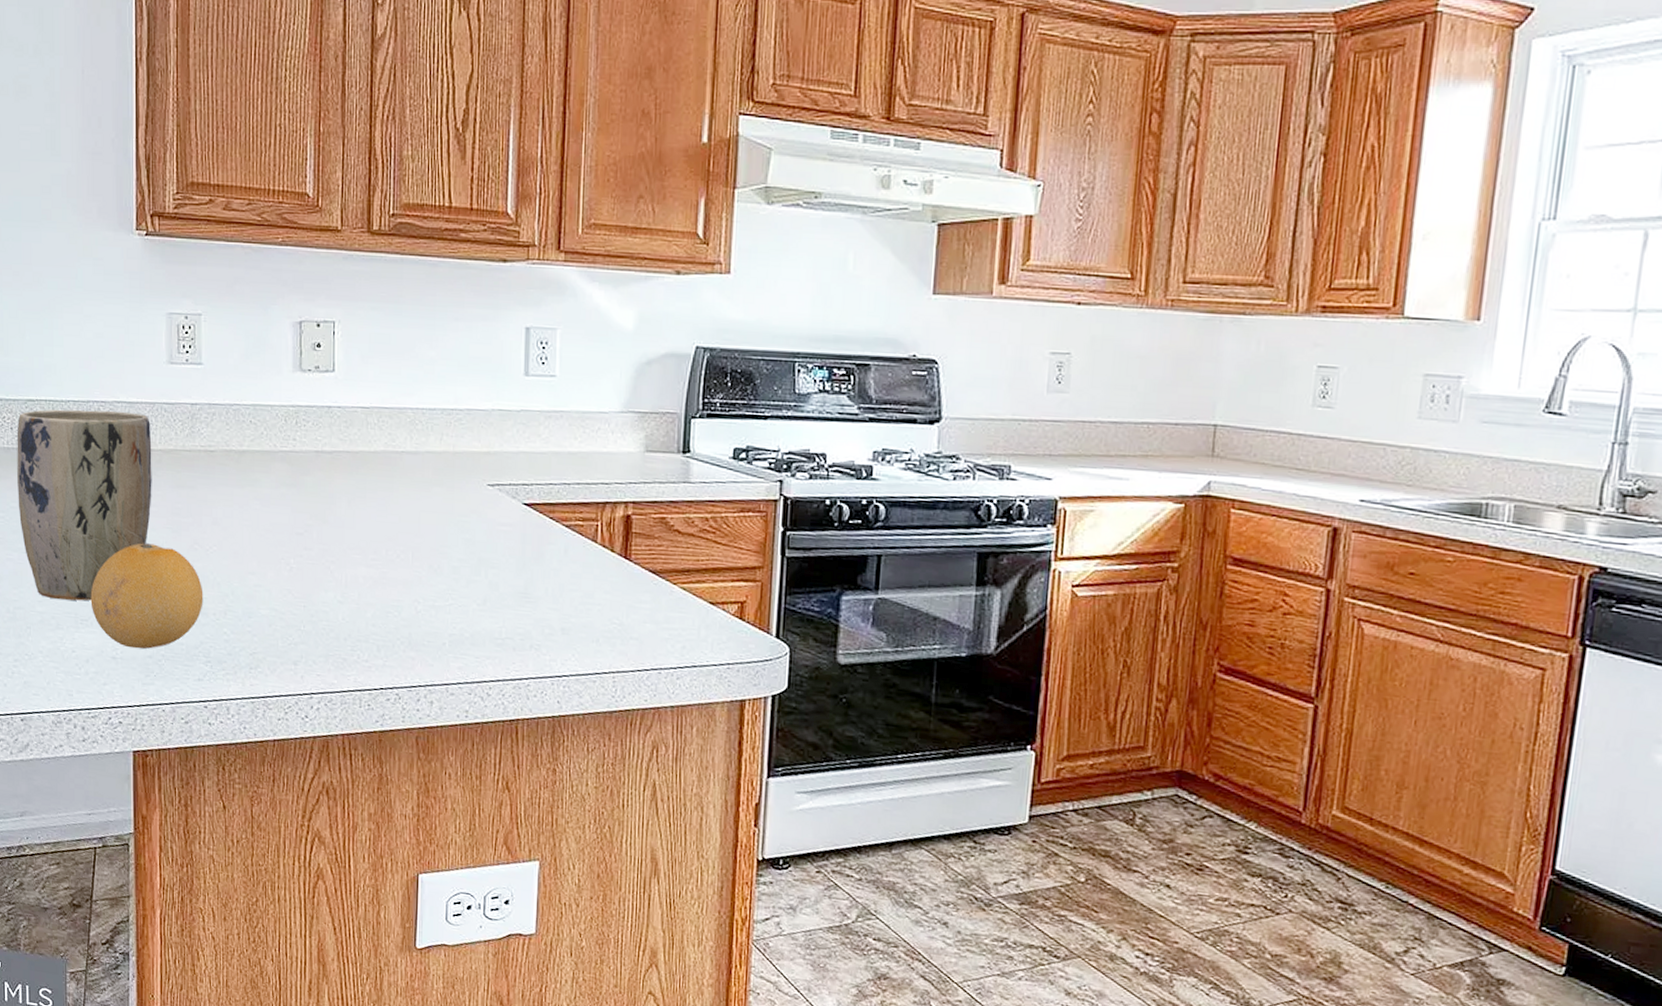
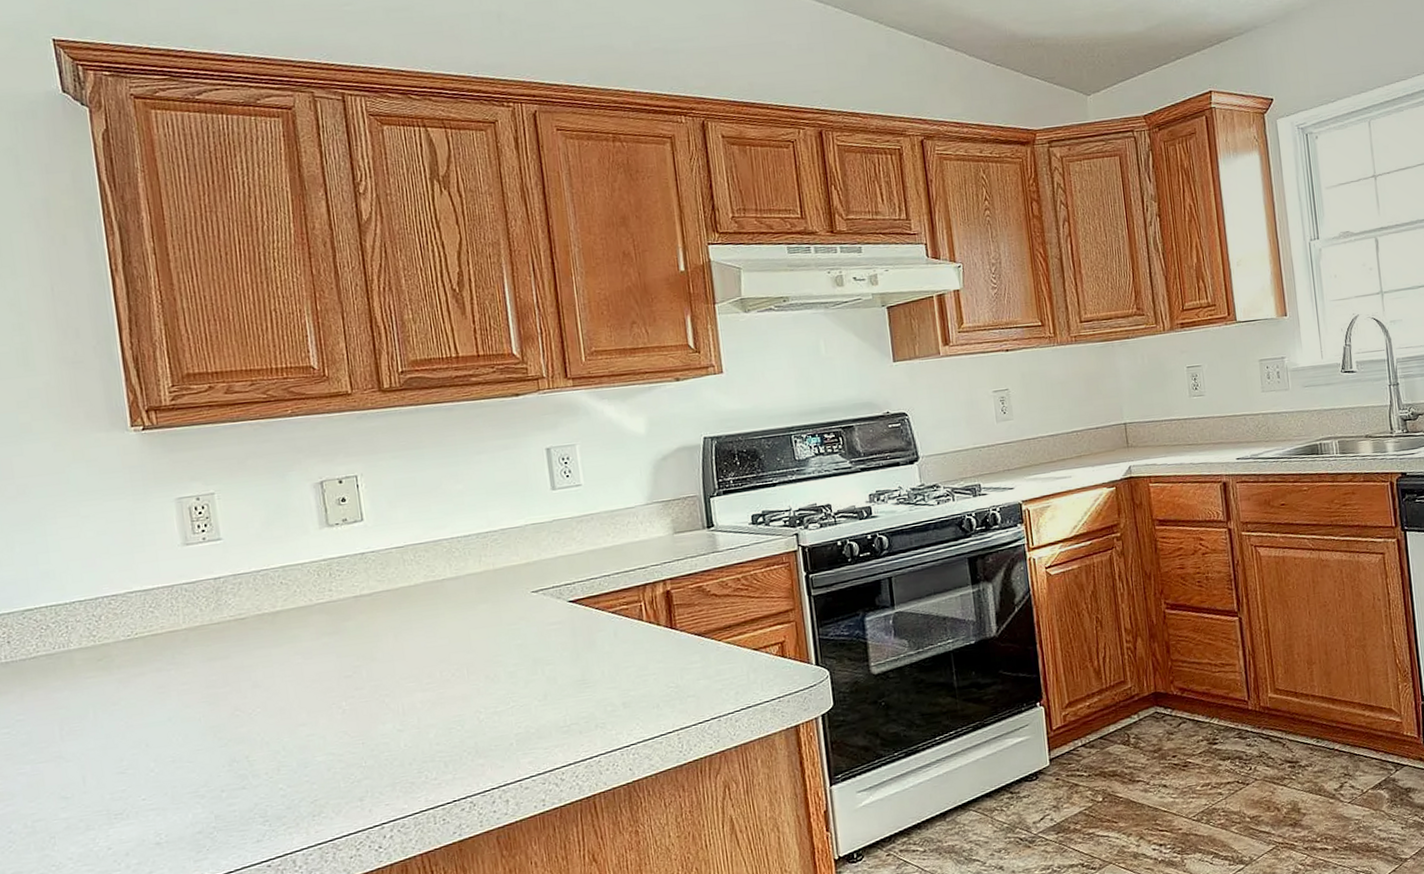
plant pot: present [16,409,152,601] -> none [15,598,183,802]
fruit: present [90,543,203,649] -> none [122,720,253,829]

